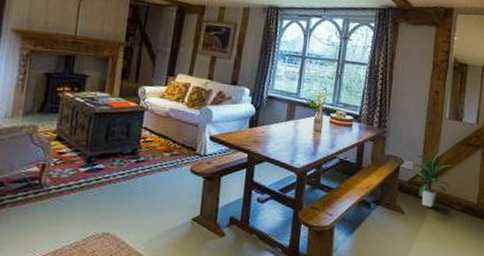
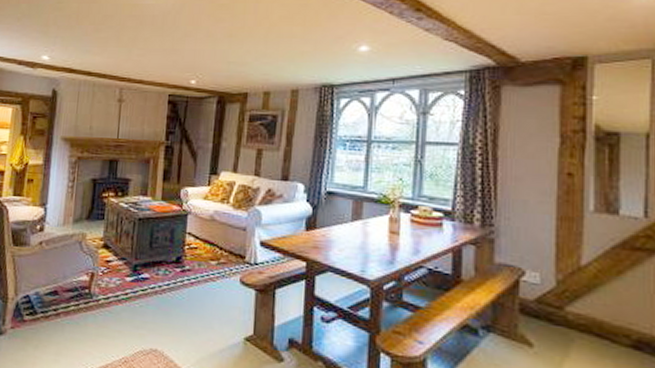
indoor plant: present [411,154,451,207] -> none [540,262,608,339]

